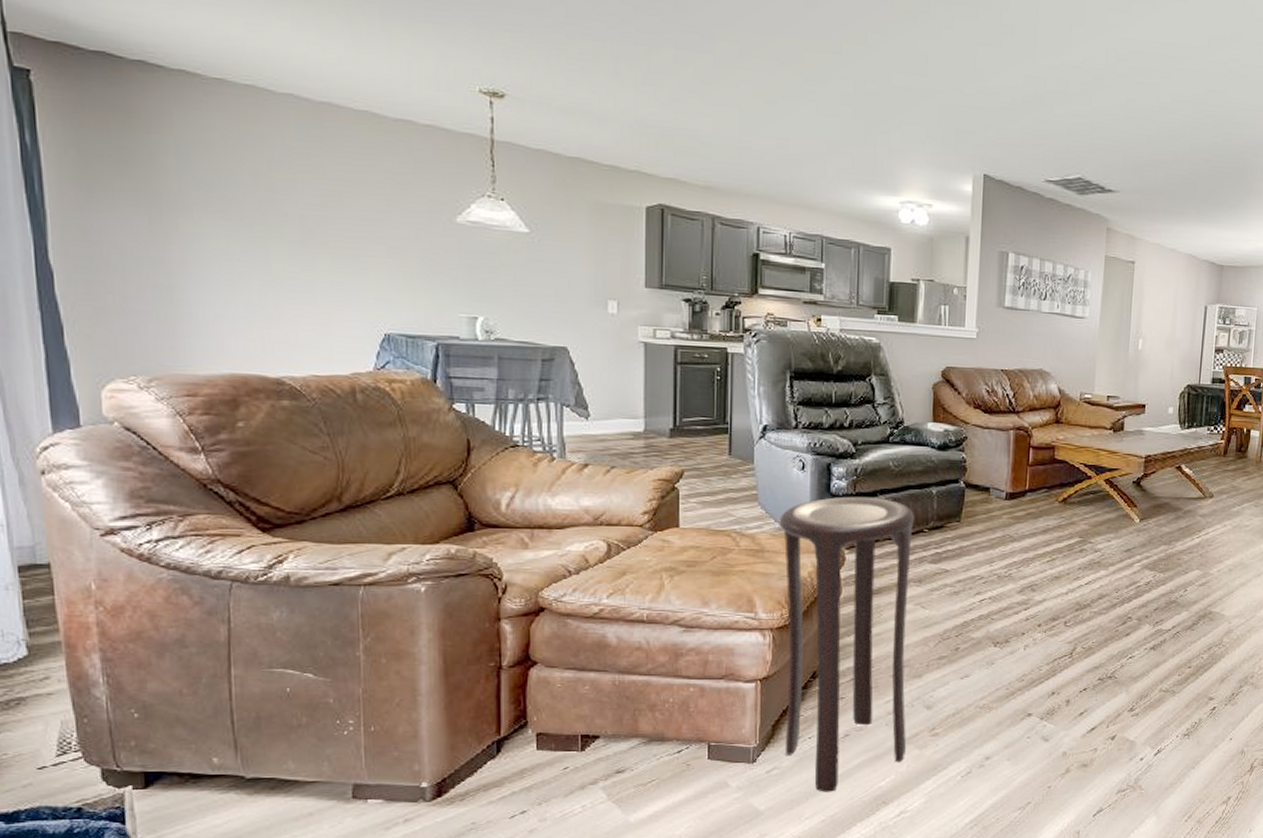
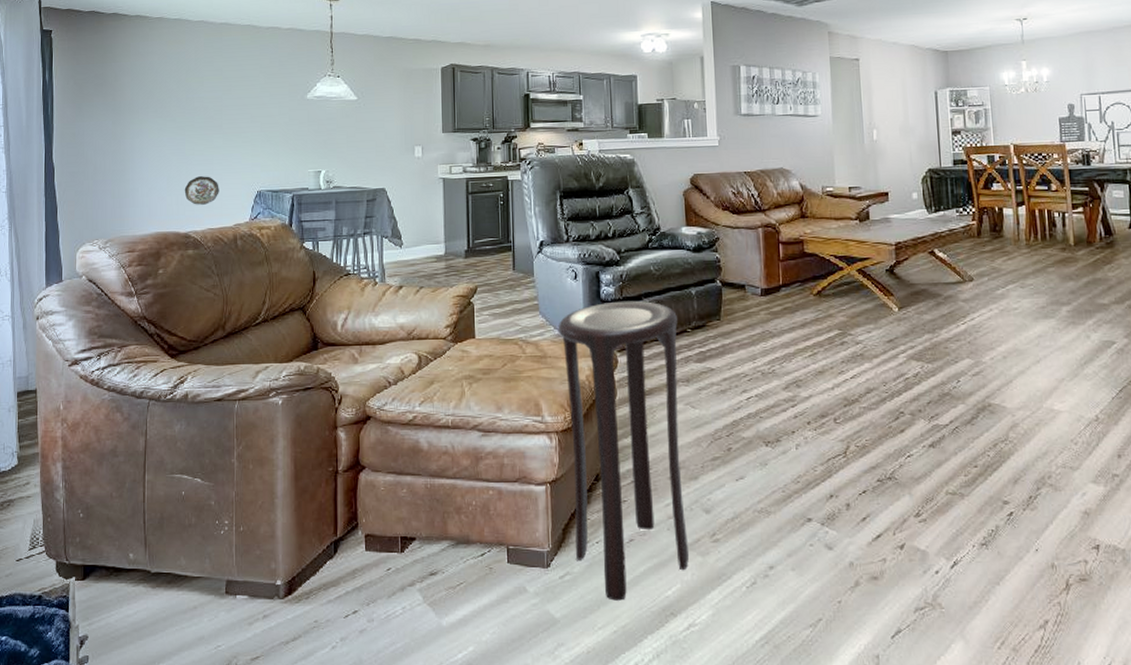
decorative plate: none [272,306,327,344] -> present [184,176,219,205]

